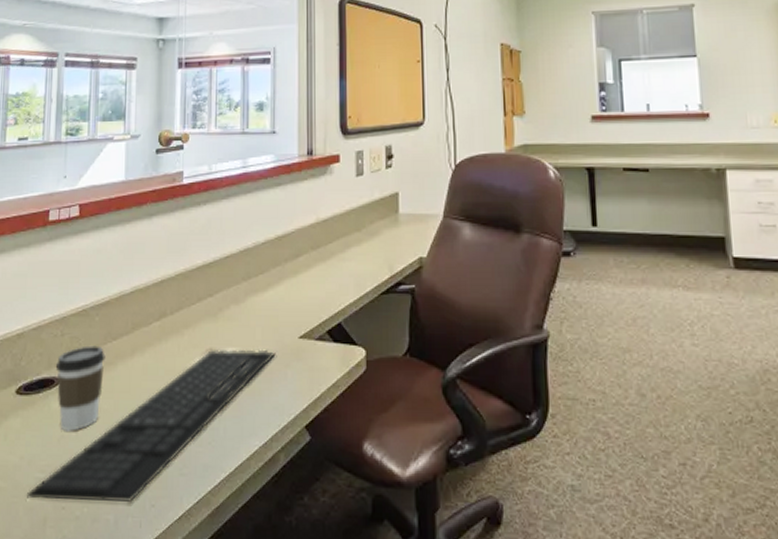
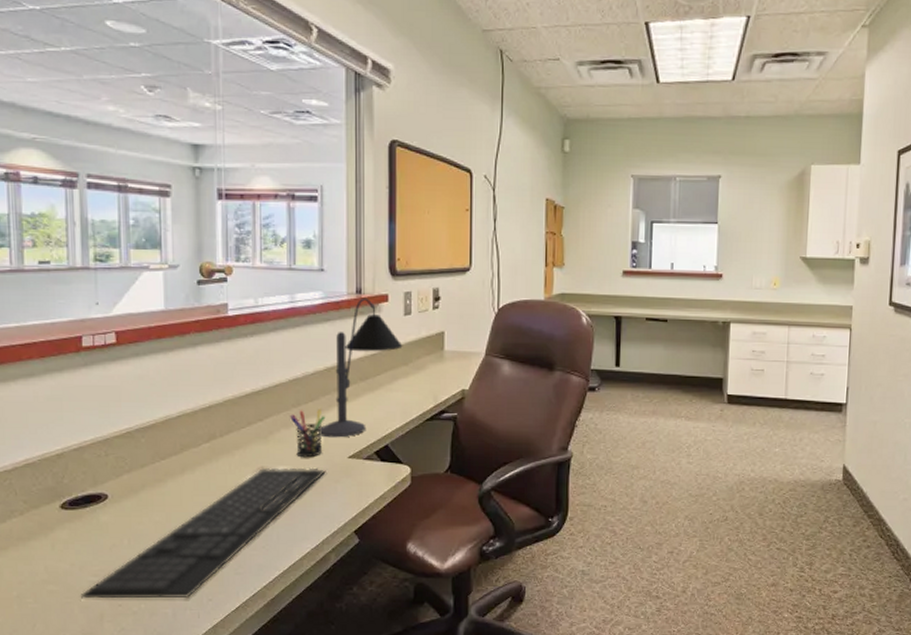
coffee cup: present [55,345,106,431] -> none [101,465,154,540]
pen holder: none [239,282,276,338] -> present [289,409,326,458]
desk lamp: none [269,159,355,315] -> present [319,297,403,438]

